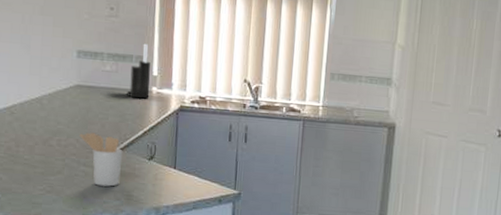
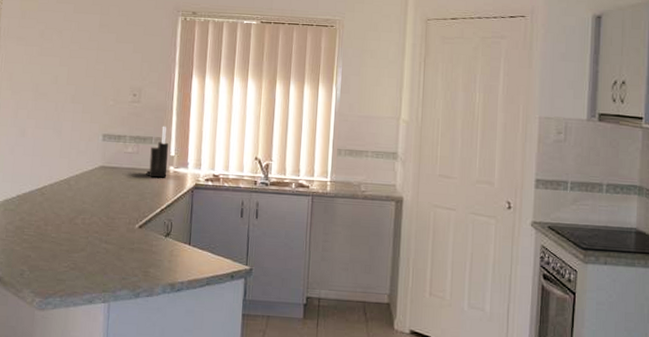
utensil holder: present [79,132,123,187] -> none [102,211,142,263]

